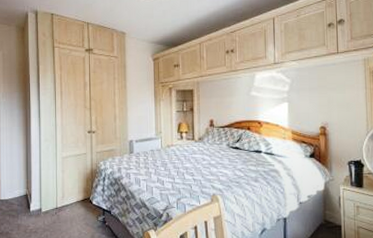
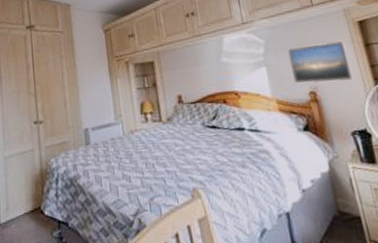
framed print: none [308,86,360,120] -> present [287,41,354,84]

